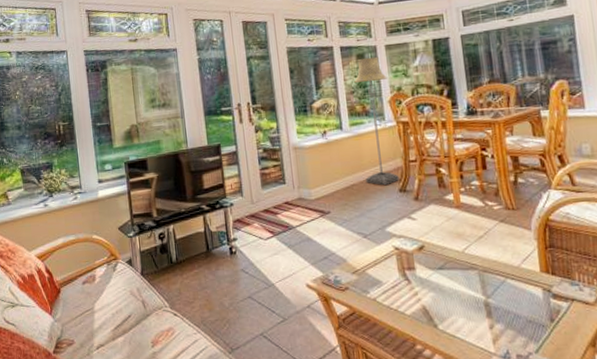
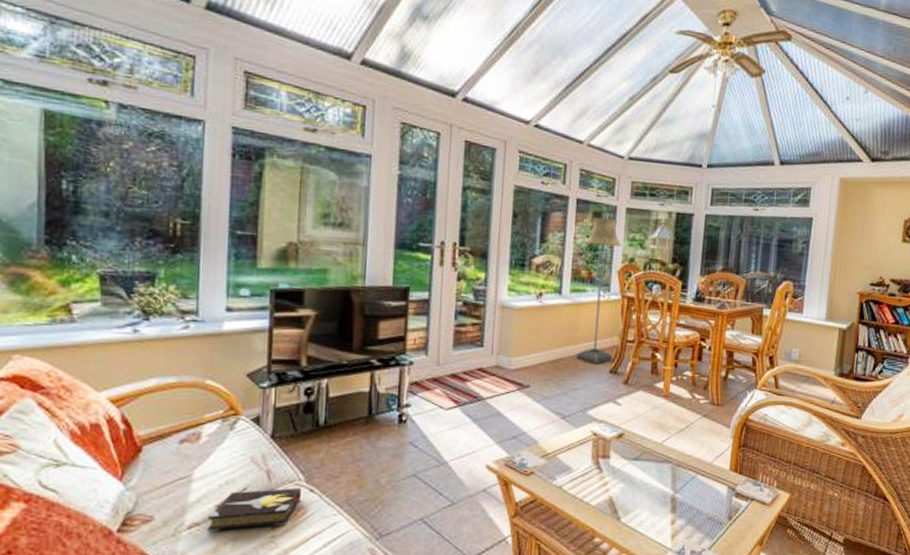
hardback book: none [108,313,169,351] -> present [206,488,301,532]

